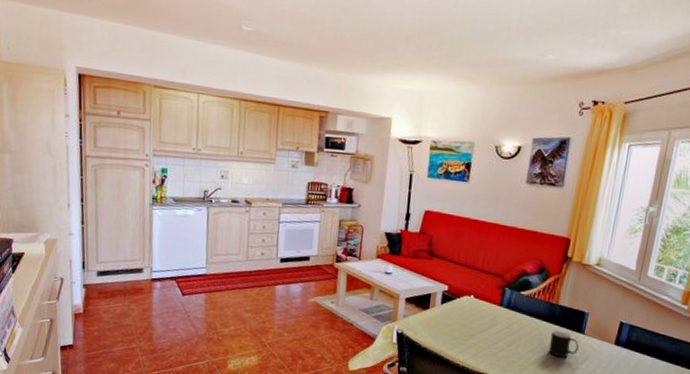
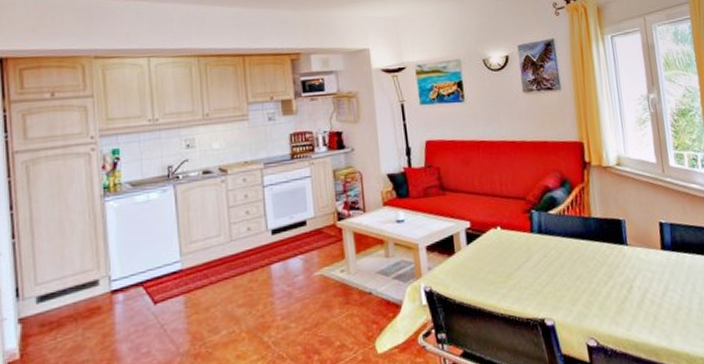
cup: present [548,330,579,358] -> none [594,247,627,279]

